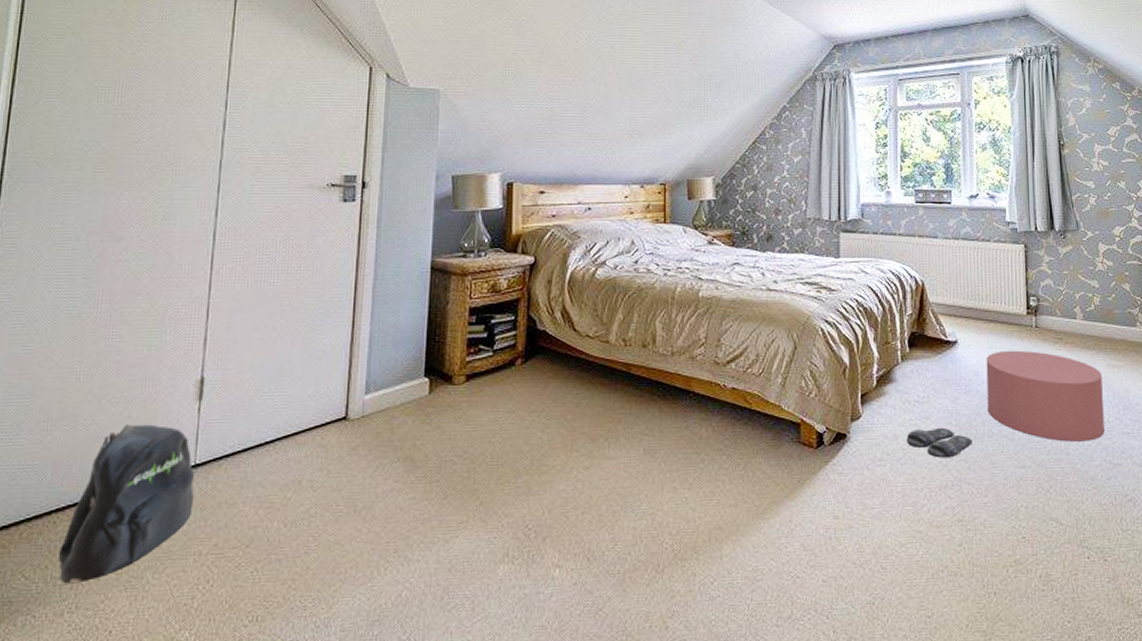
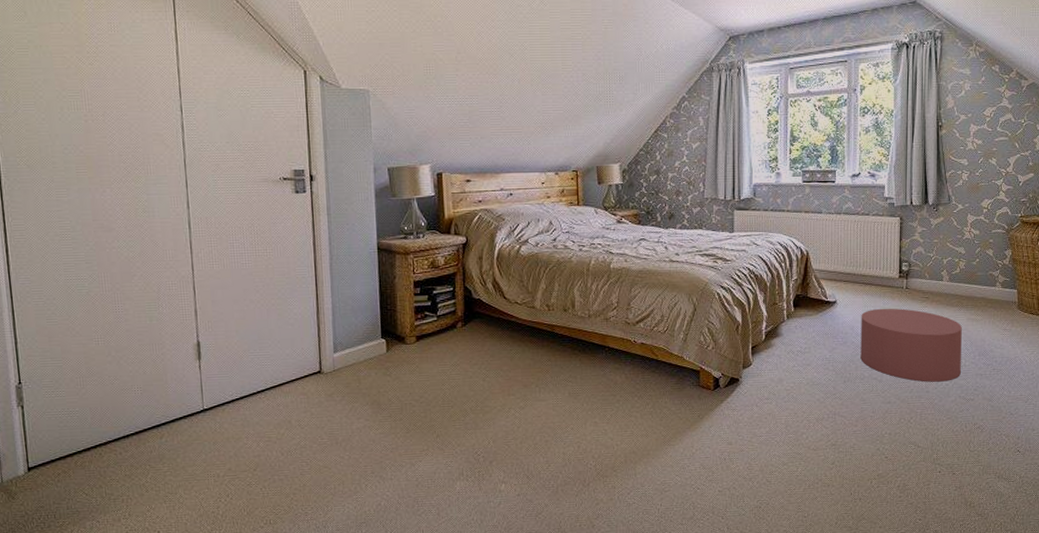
backpack: present [59,424,194,584] -> none [108,379,207,498]
slippers: present [907,427,972,458] -> none [791,372,846,397]

